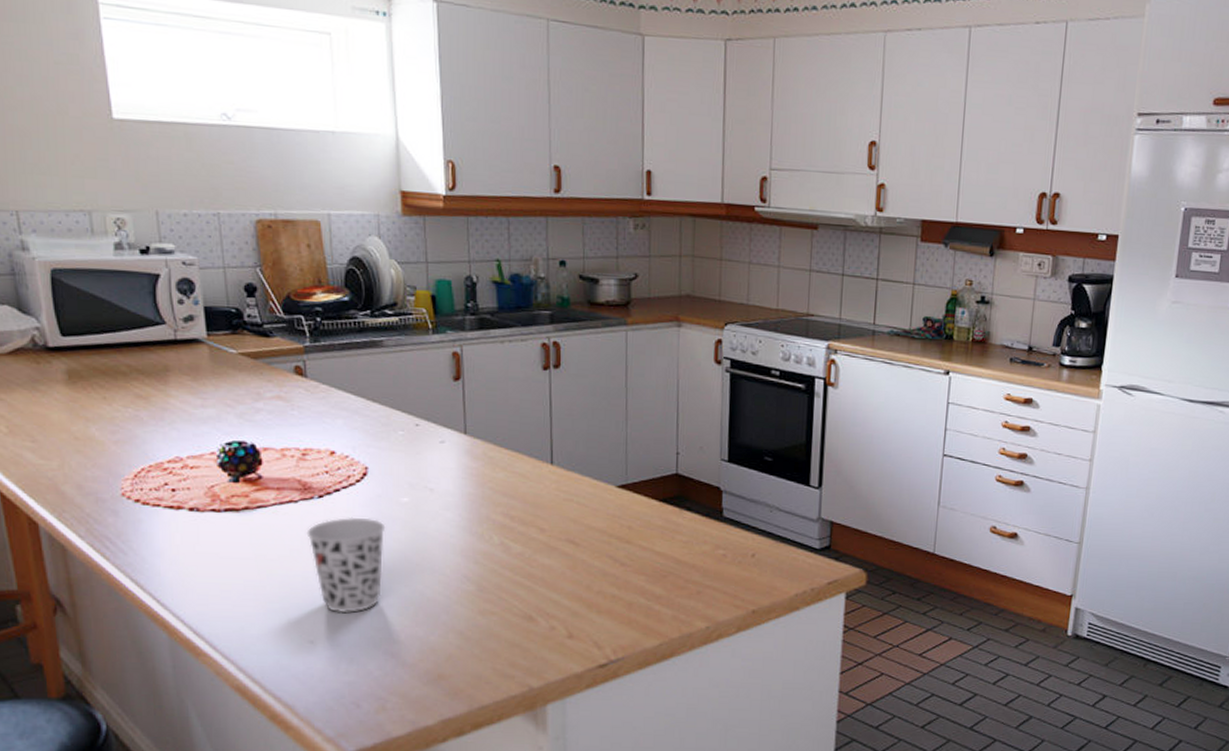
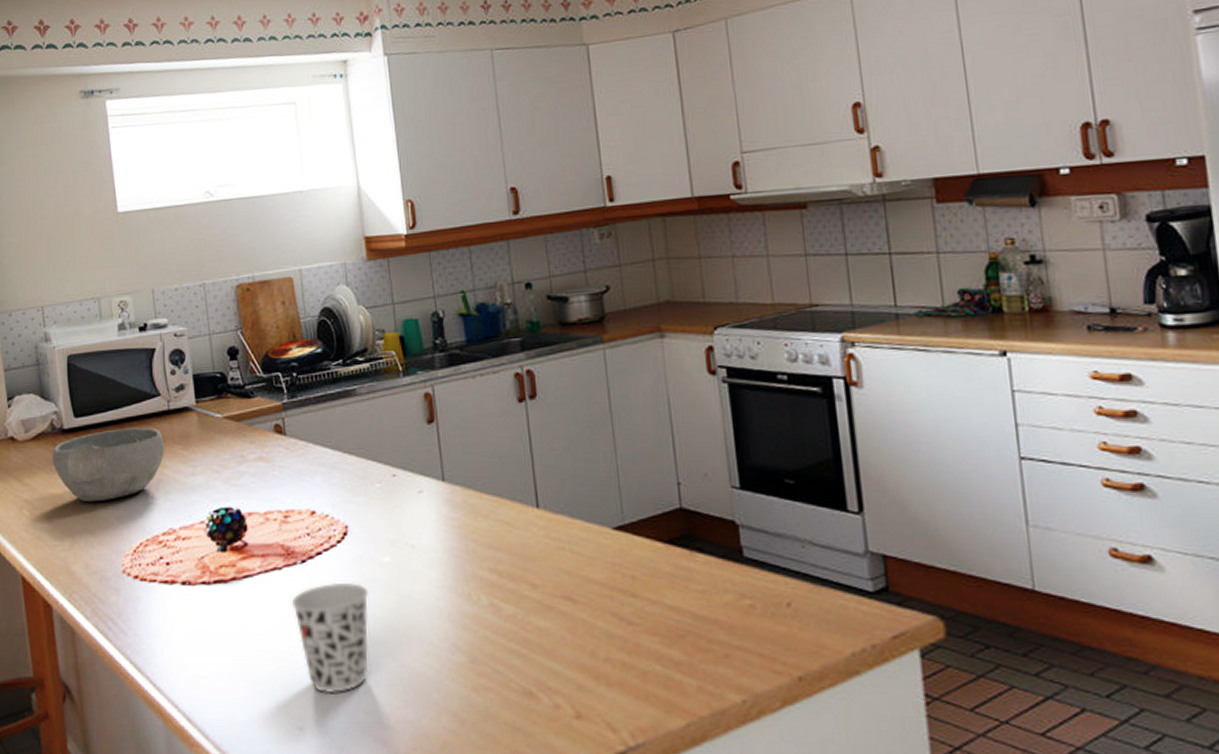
bowl: none [34,353,171,424] -> present [52,427,165,502]

